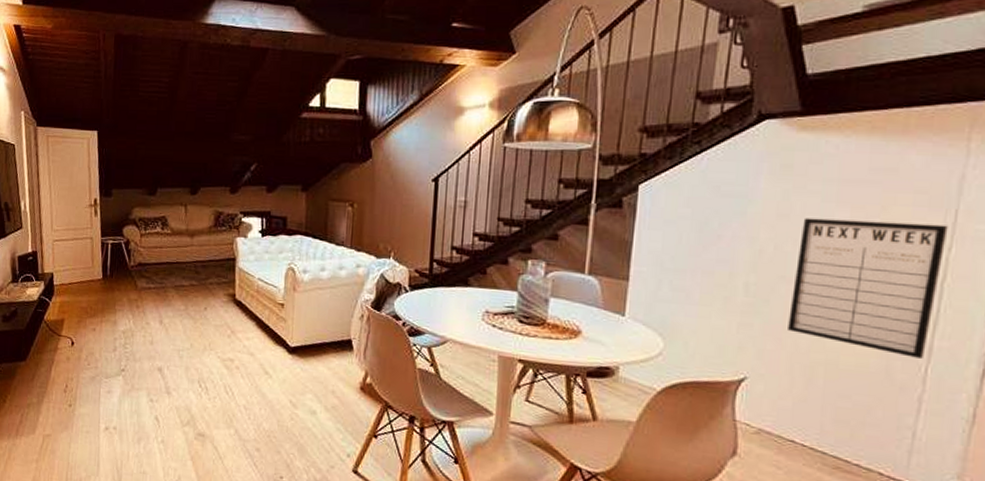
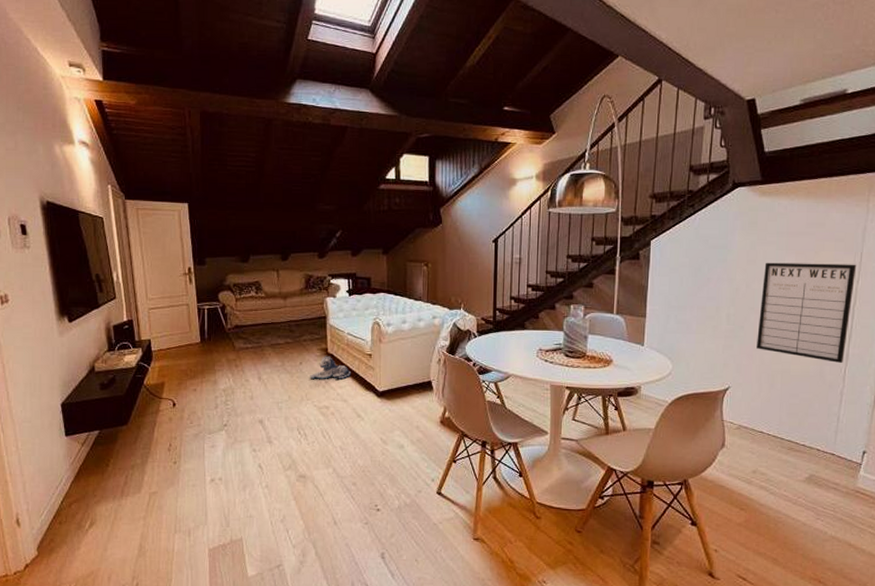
plush toy: none [214,302,261,330] -> present [310,356,352,380]

